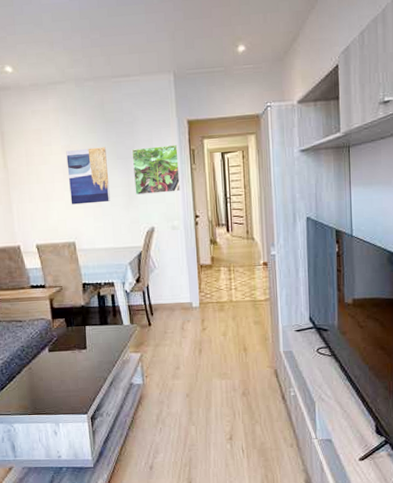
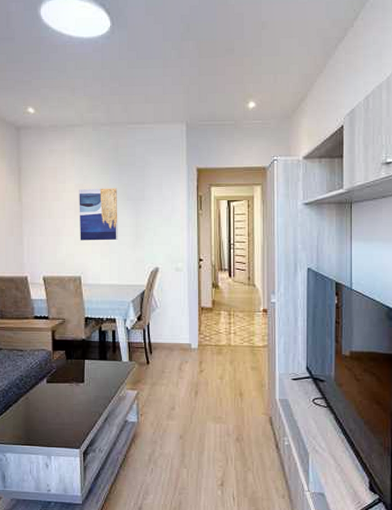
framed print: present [131,144,180,195] -> none [141,189,186,235]

